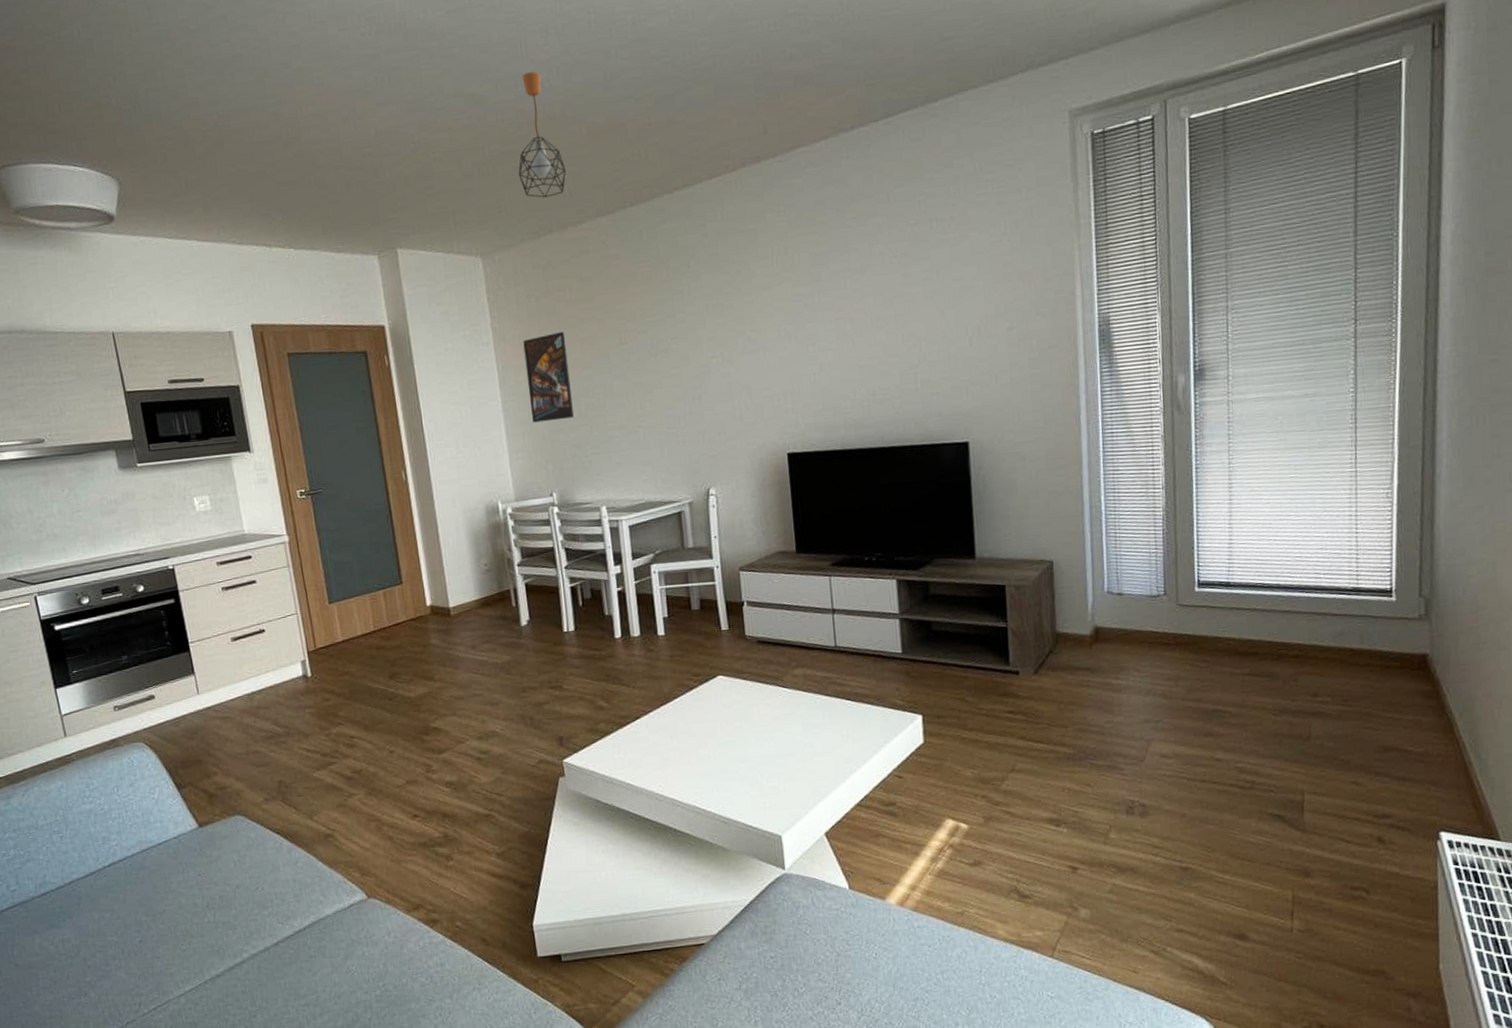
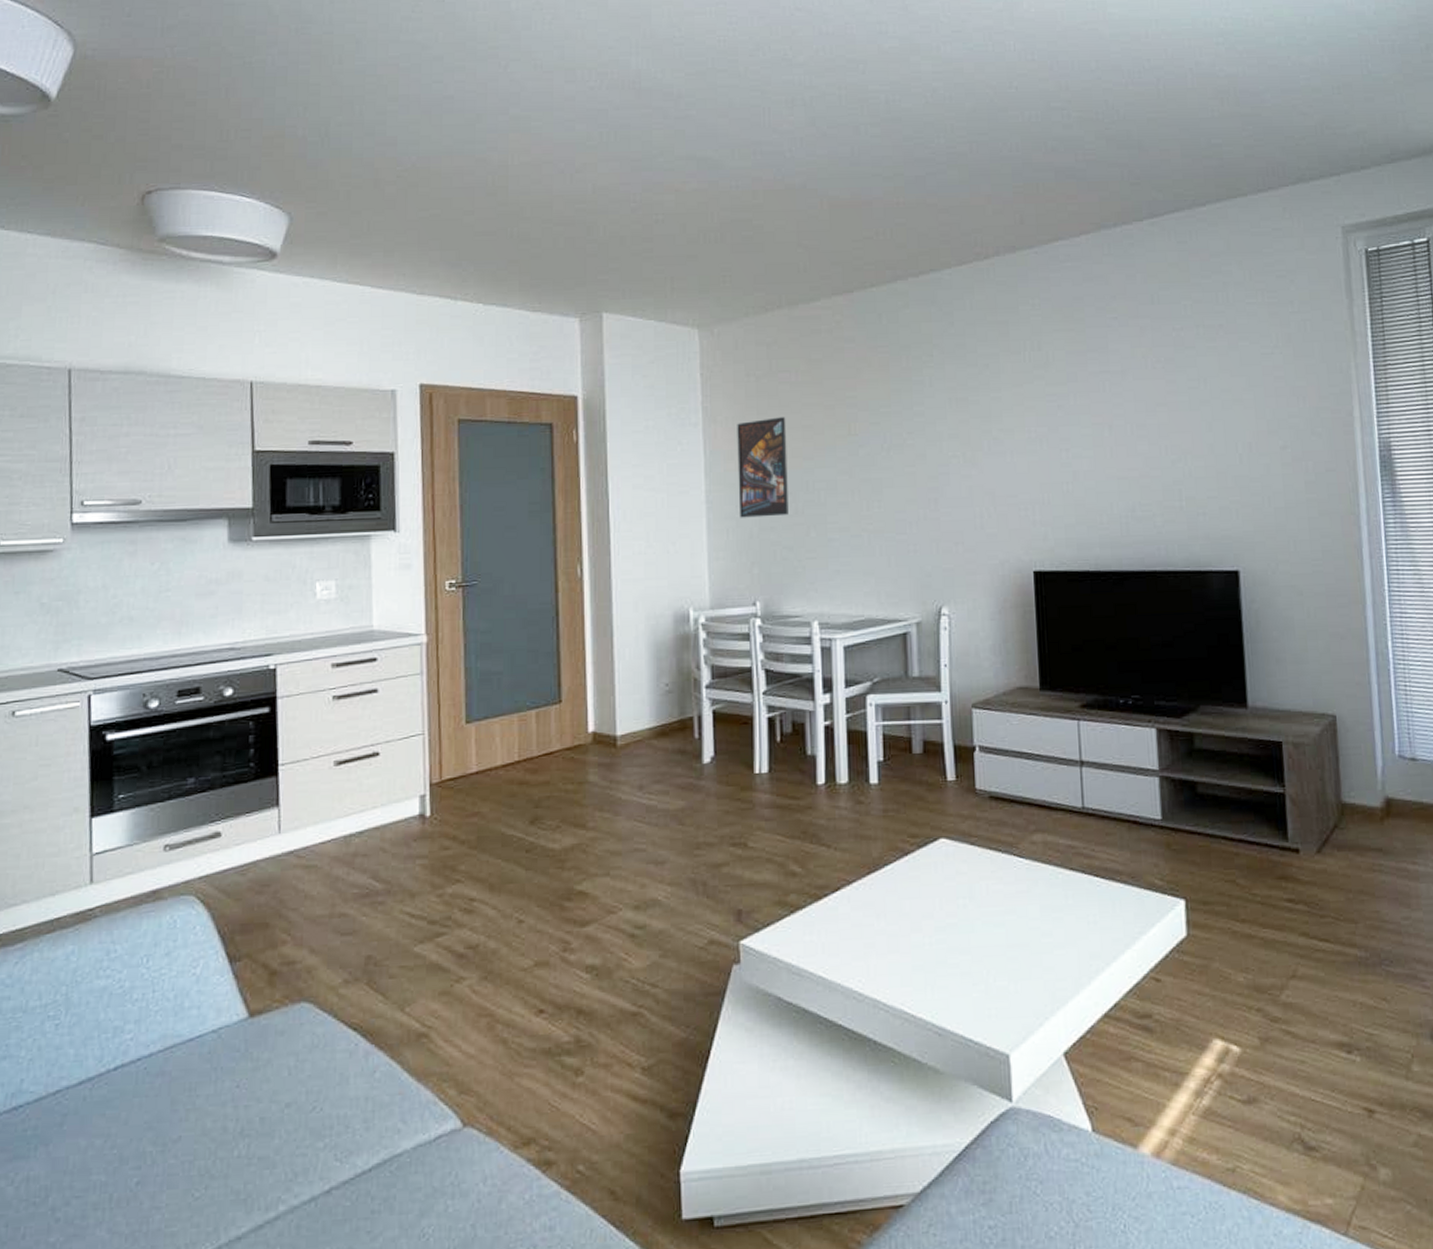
pendant light: present [518,72,567,198] -> none [749,141,803,271]

